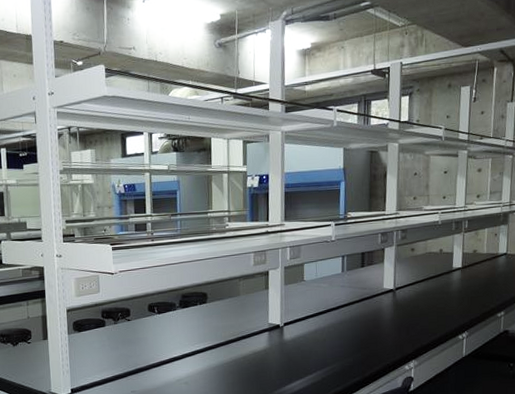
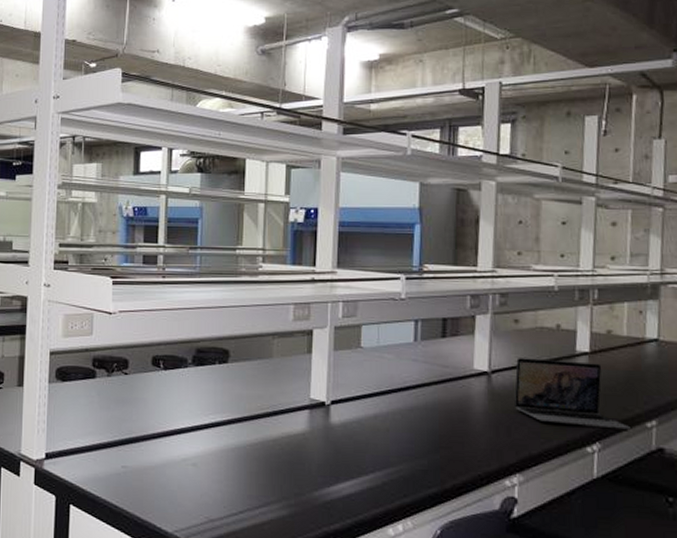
laptop: none [411,275,487,322] -> present [514,358,631,430]

